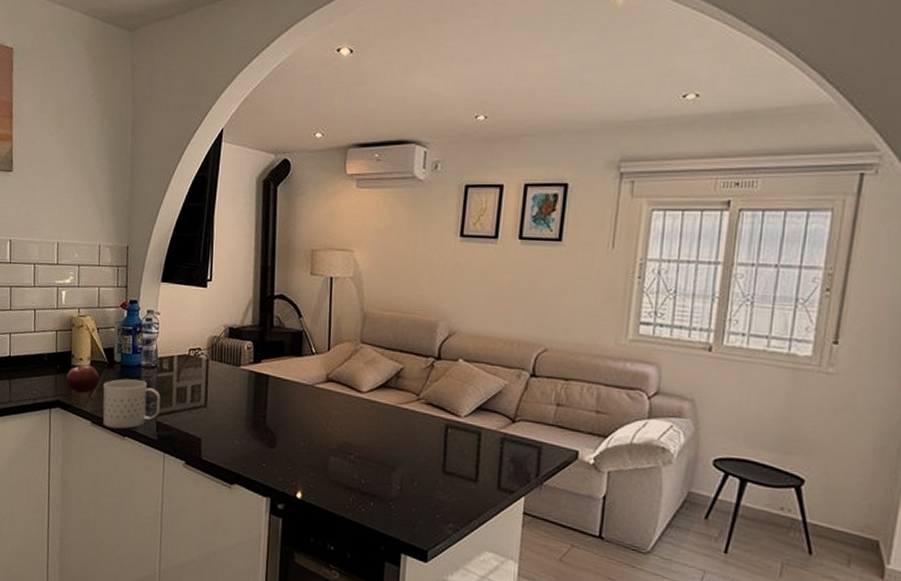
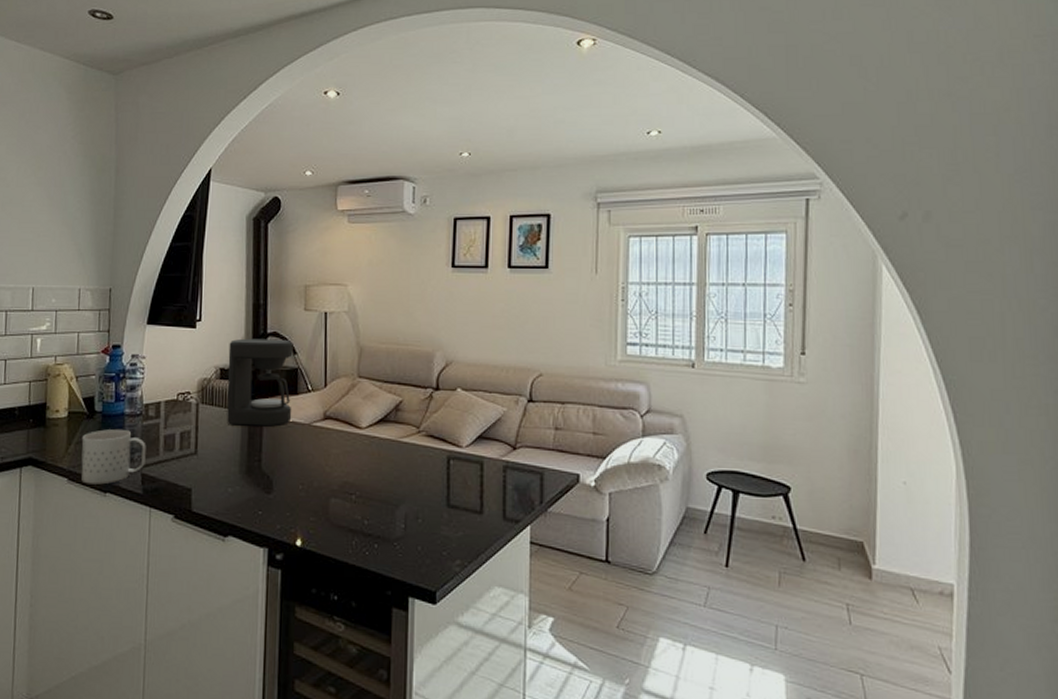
fruit: present [65,364,100,393] -> none [39,416,78,448]
coffee maker: none [234,299,299,387] -> present [227,338,293,428]

